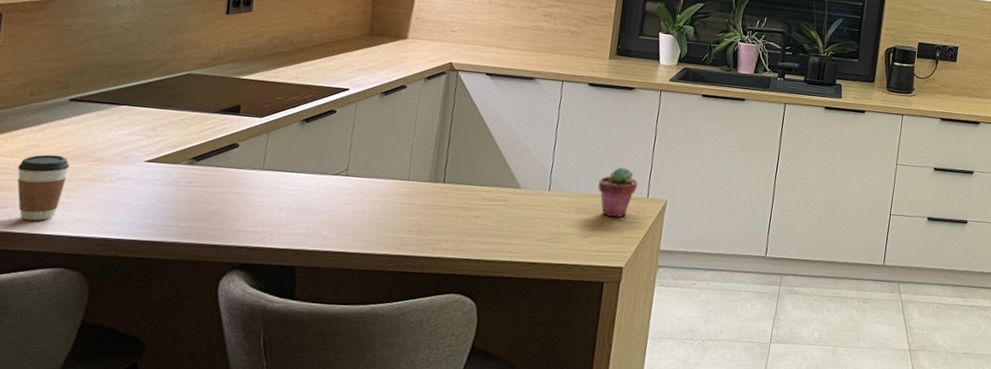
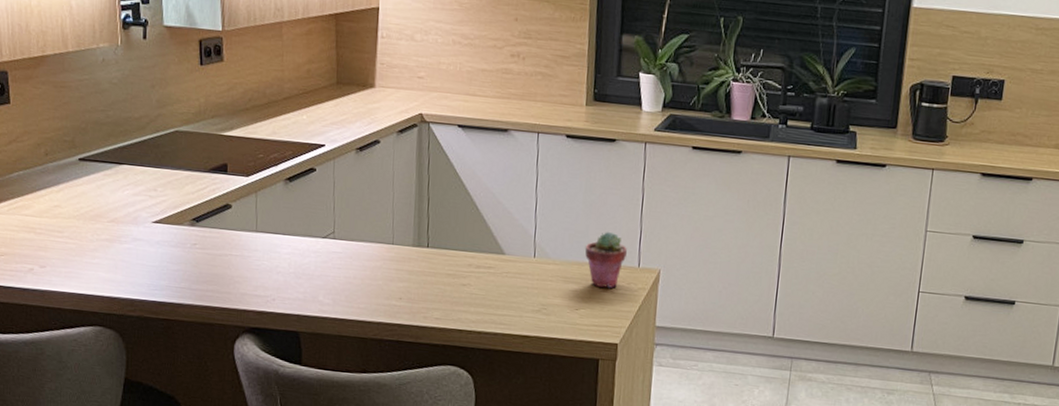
coffee cup: present [17,154,70,221] -> none [48,215,90,281]

